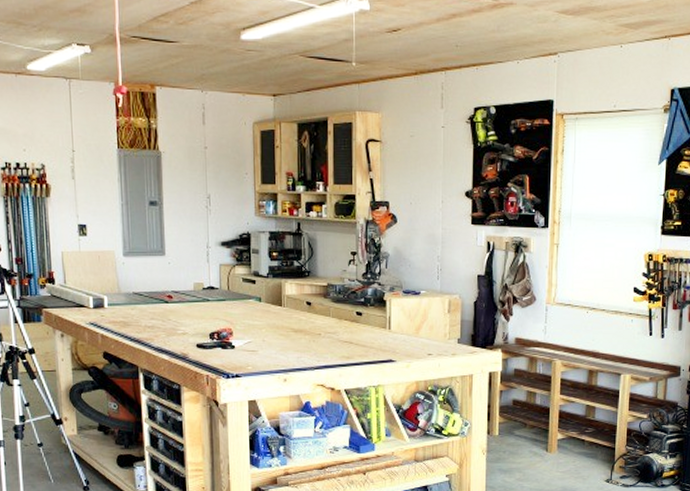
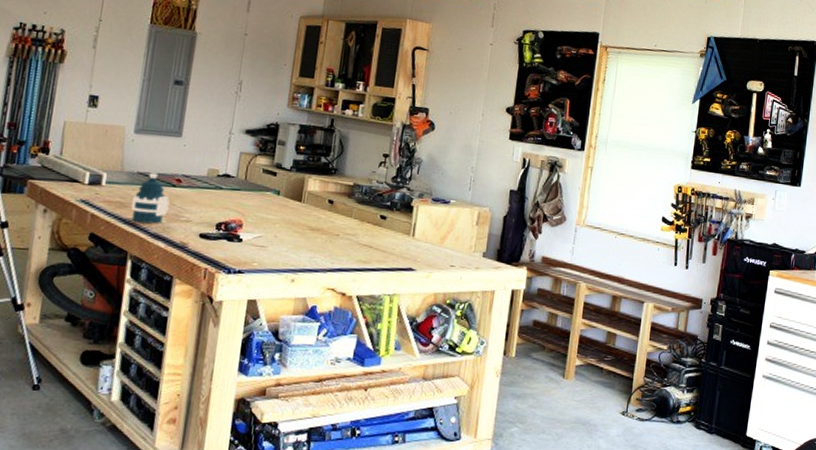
water bottle: none [133,292,166,339] -> present [131,172,170,224]

